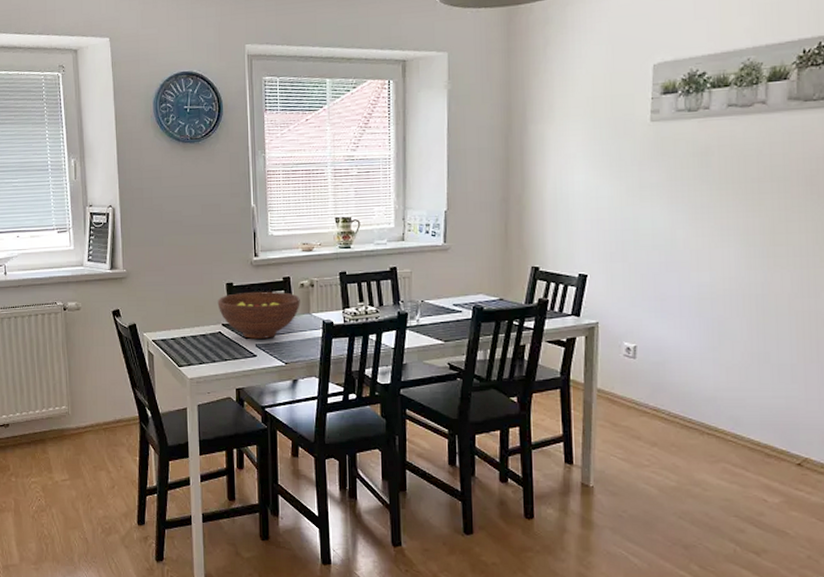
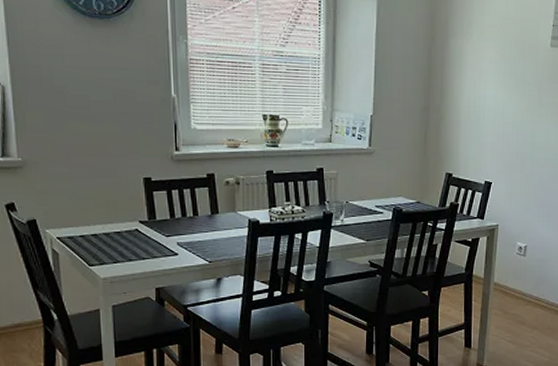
fruit bowl: present [217,291,300,339] -> none [133,187,225,237]

